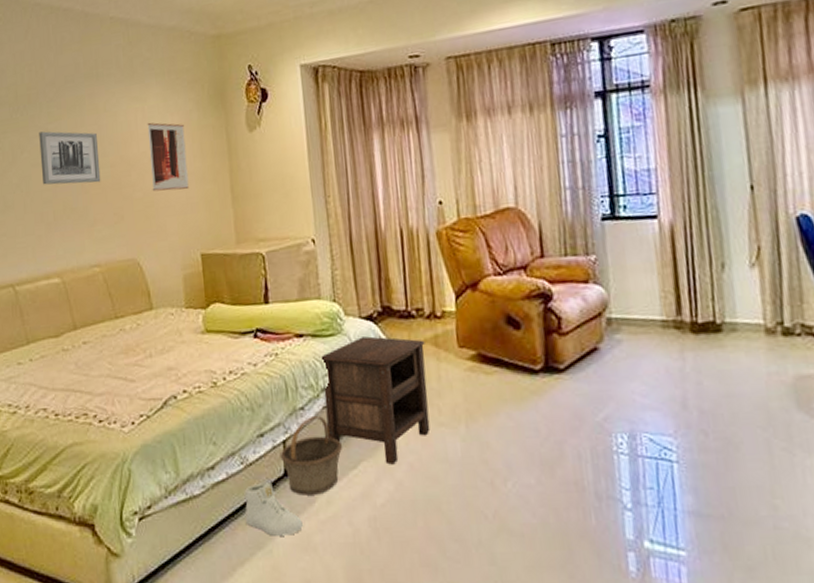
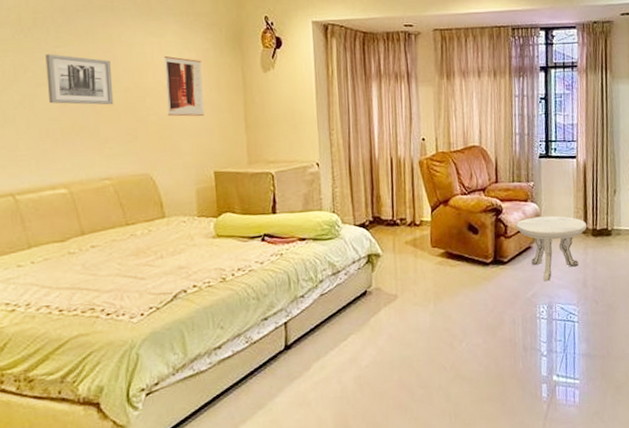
sneaker: present [245,482,303,536] -> none [248,356,299,397]
basket: present [280,416,343,496] -> none [281,302,336,364]
nightstand: present [319,336,431,465] -> none [319,239,407,336]
side table: none [574,302,683,400] -> present [516,215,587,282]

